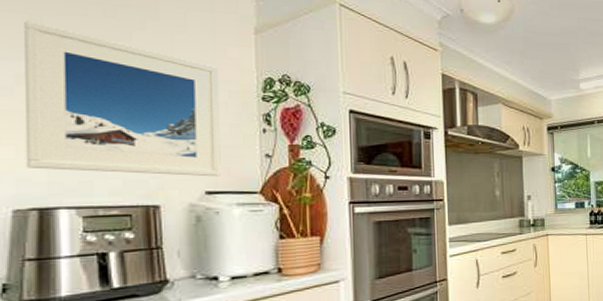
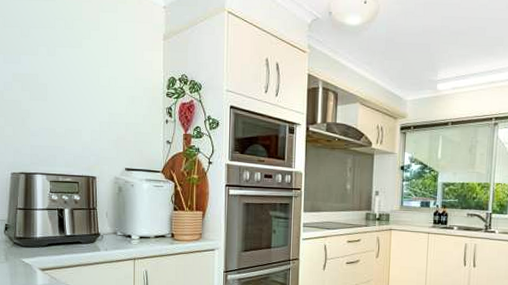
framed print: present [24,21,221,177] -> none [18,33,137,157]

